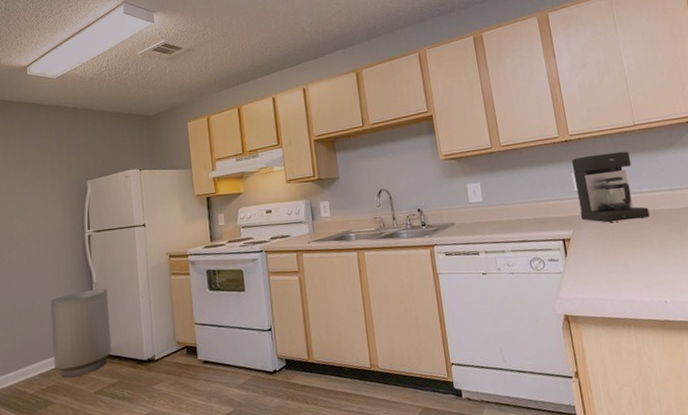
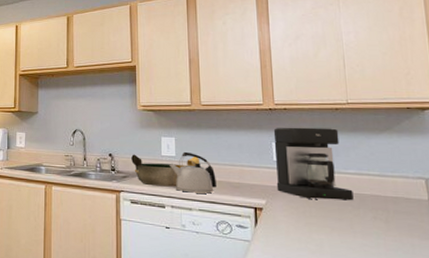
cooking pot: none [440,198,507,235] -> present [131,154,200,187]
kettle: none [478,195,526,236] -> present [169,151,217,195]

